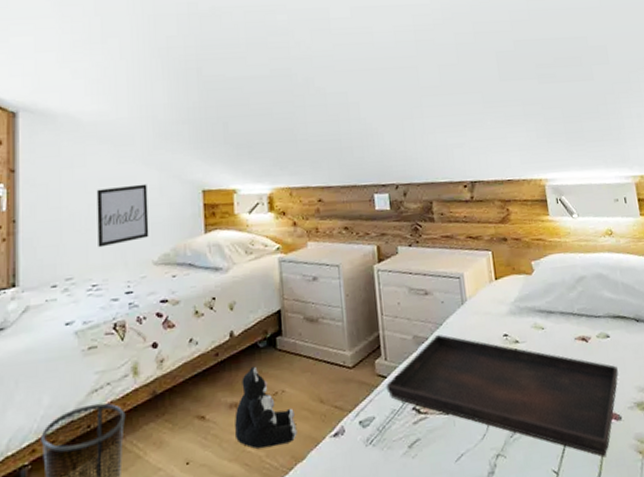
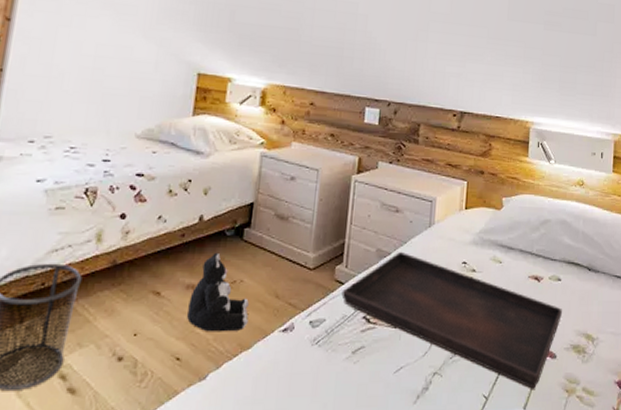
wall art: present [96,183,149,248] -> none [83,53,144,112]

